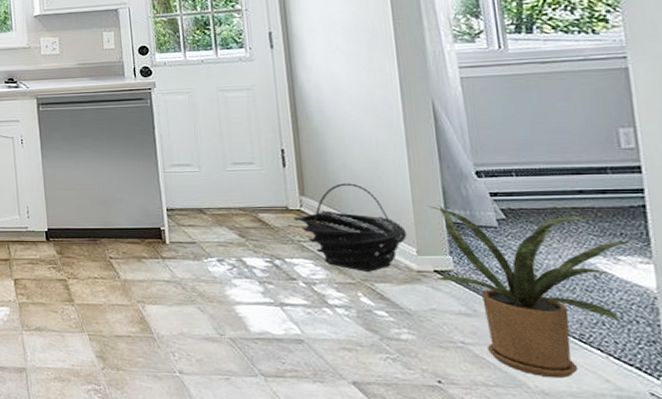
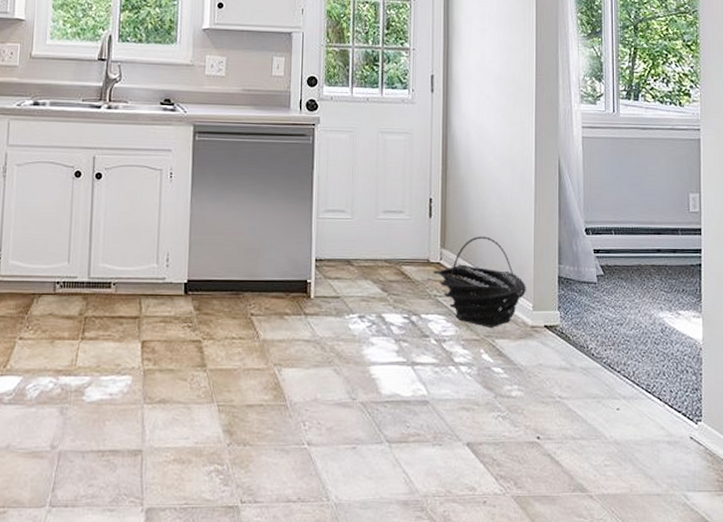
house plant: present [428,206,633,378] -> none [544,261,690,428]

